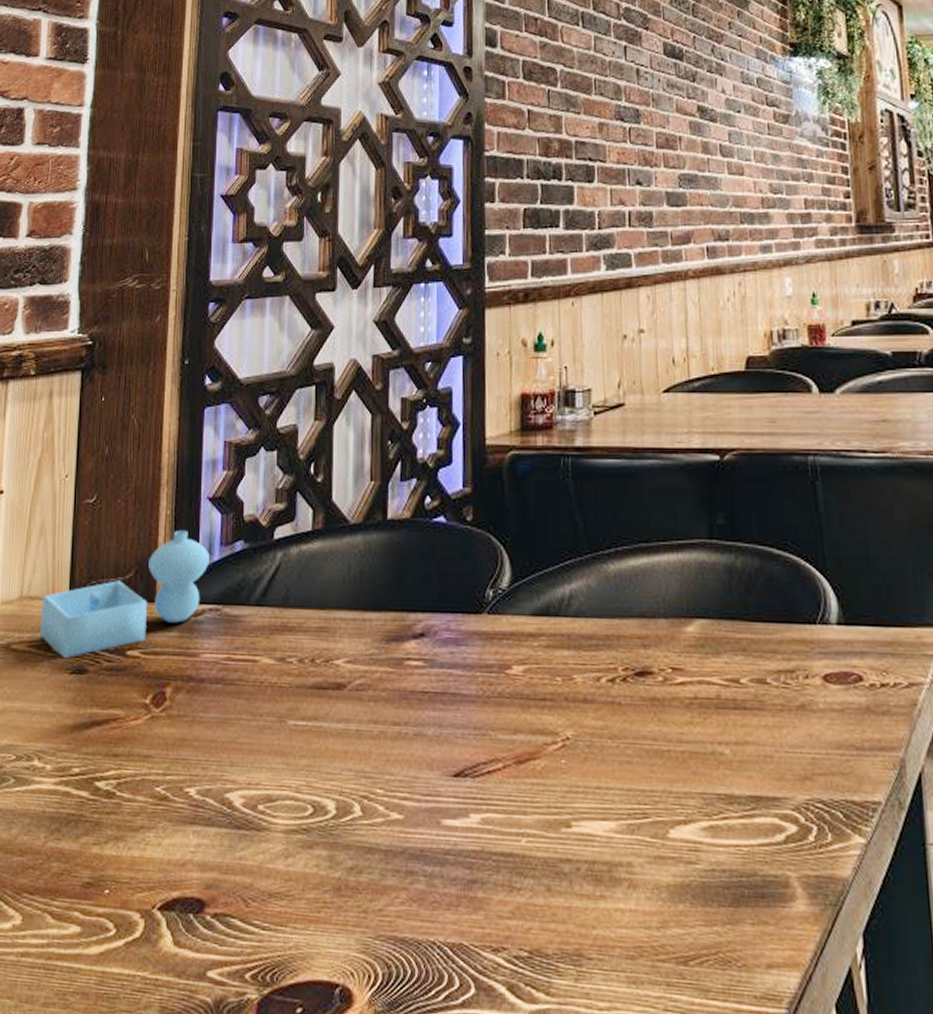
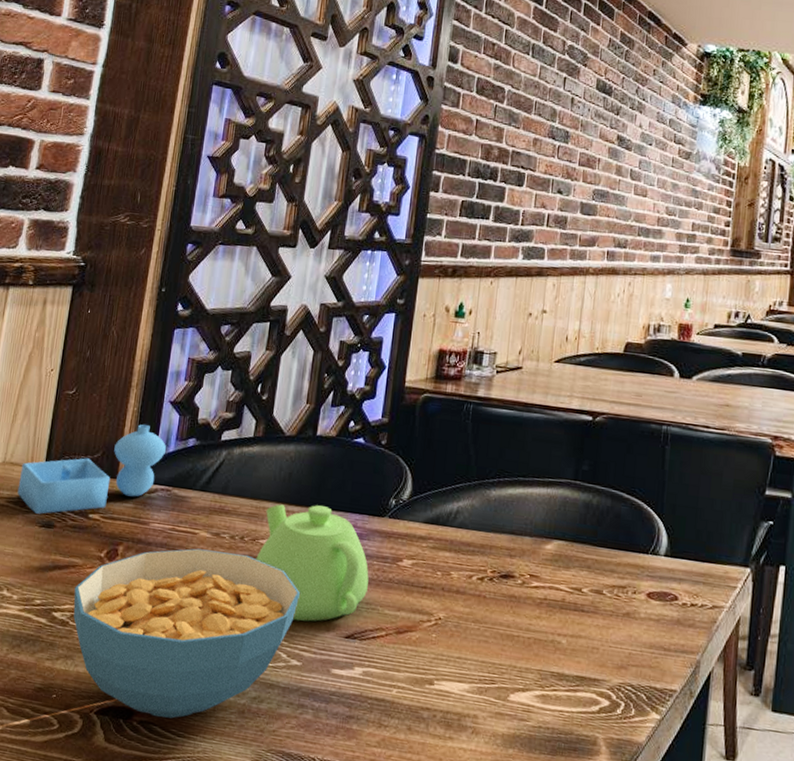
cereal bowl: none [118,680,392,907] -> present [73,548,301,719]
teapot: none [332,608,473,761] -> present [256,504,369,622]

